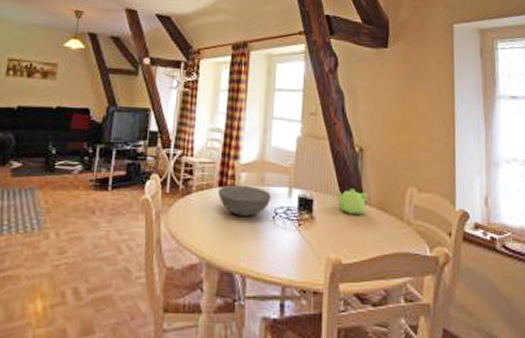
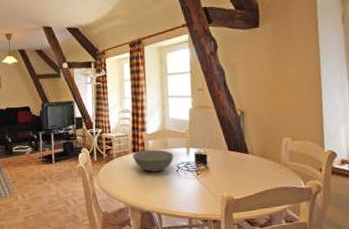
teapot: present [336,188,367,215] -> none [224,143,250,163]

